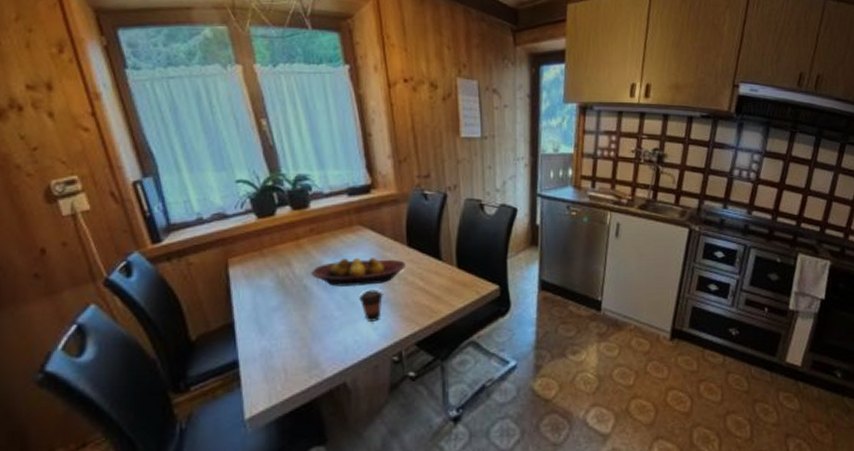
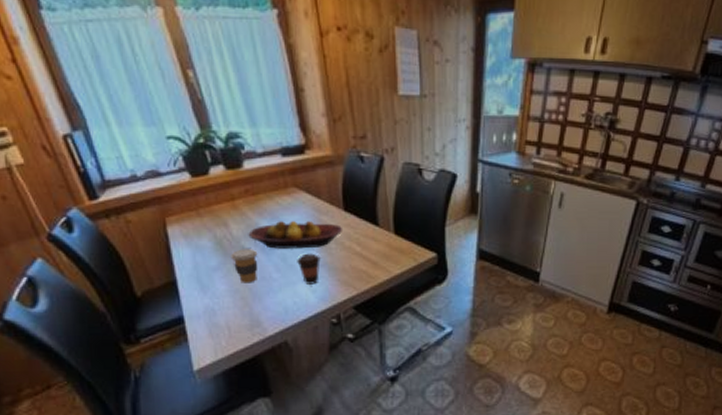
coffee cup: none [292,287,320,323] -> present [231,249,258,283]

